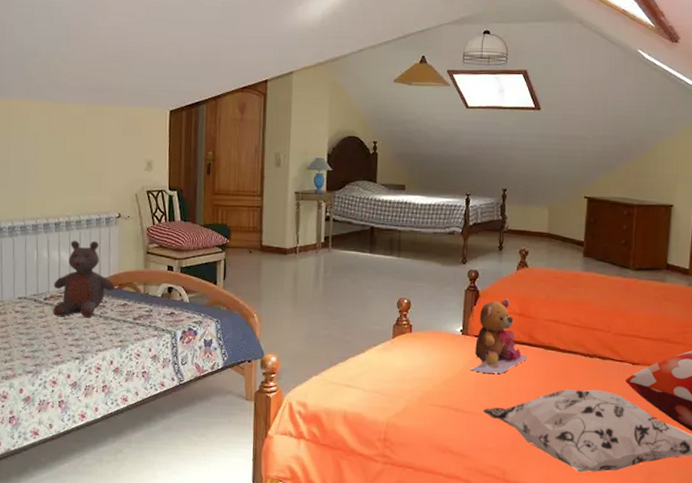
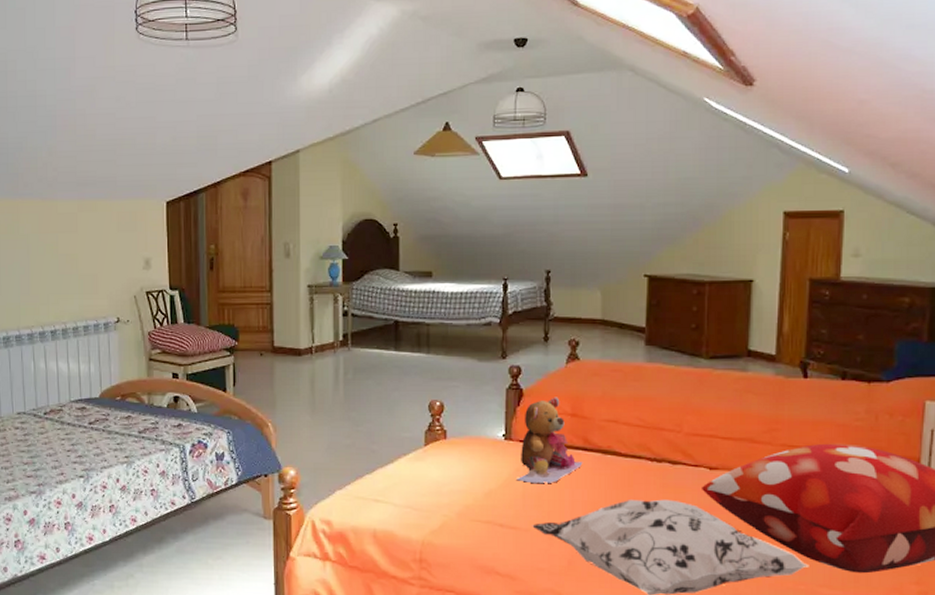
teddy bear: present [53,240,114,318] -> none [53,348,117,433]

